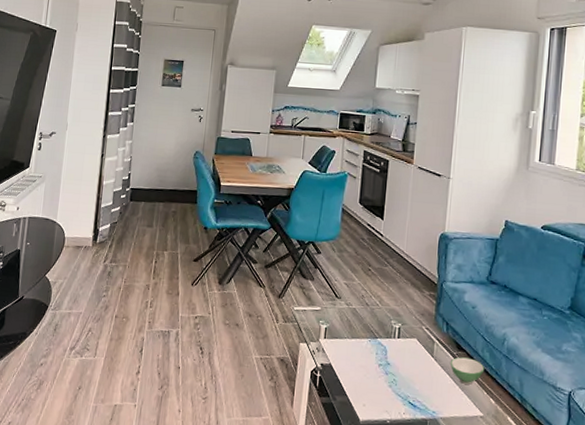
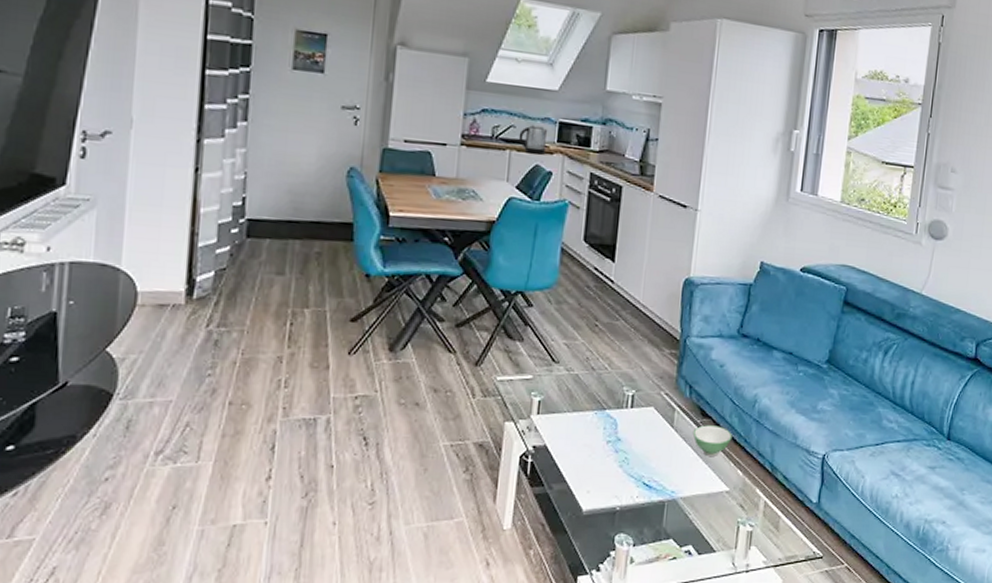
kettle: none [311,116,332,139] -> present [518,125,548,156]

